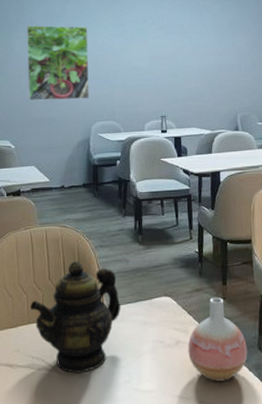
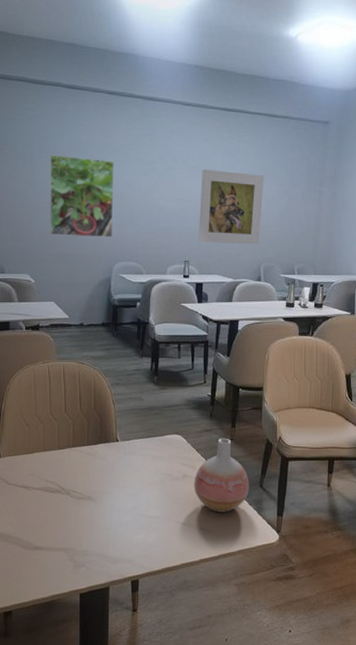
teapot: present [29,260,121,374] -> none [45,395,134,498]
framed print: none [172,27,234,97] -> present [199,169,264,245]

